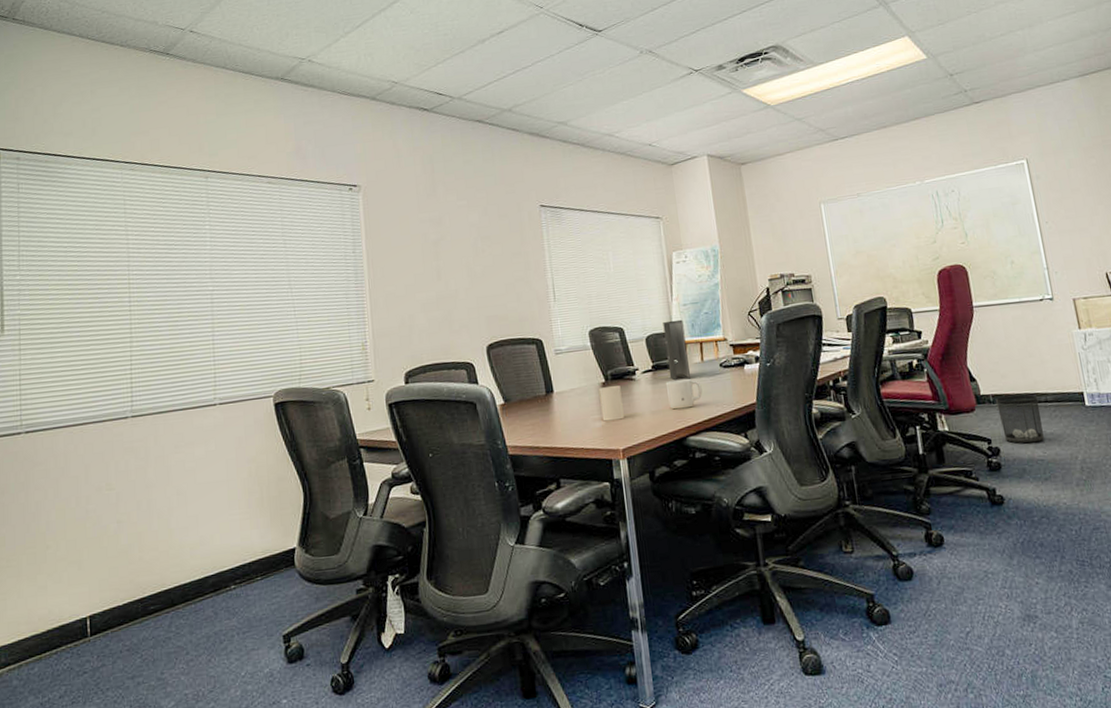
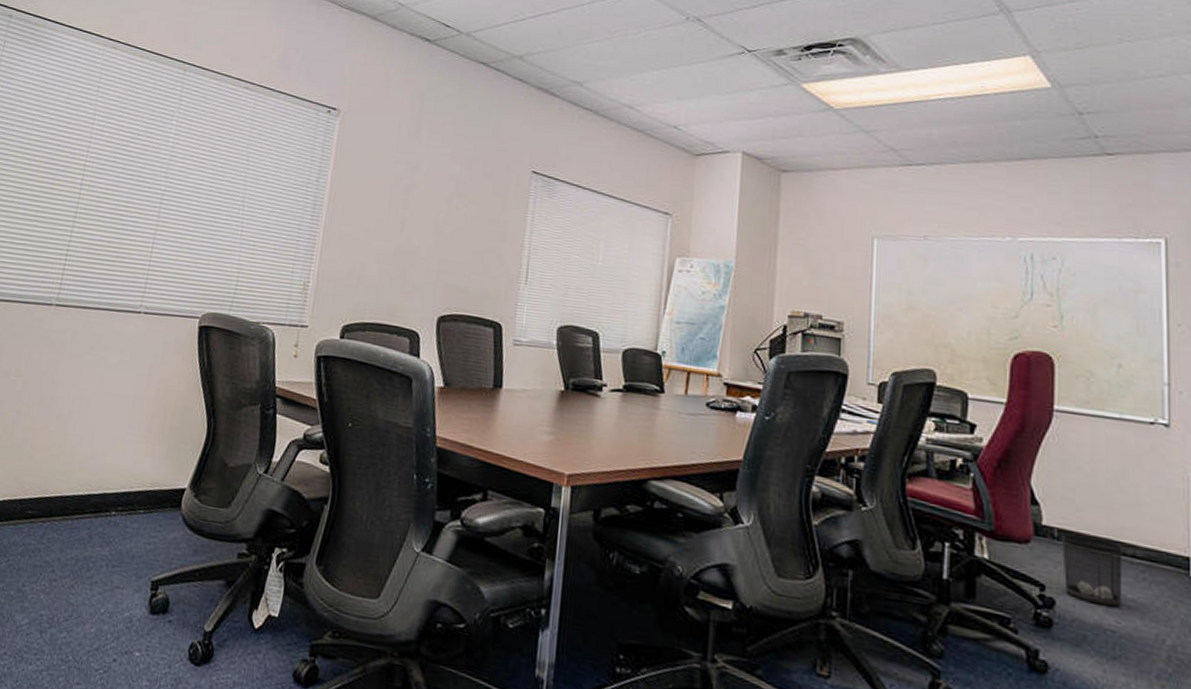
cup: present [599,385,624,421] -> none [552,396,581,440]
binder: present [663,319,691,381] -> none [642,336,672,414]
mug: present [665,378,703,410] -> none [634,407,679,447]

